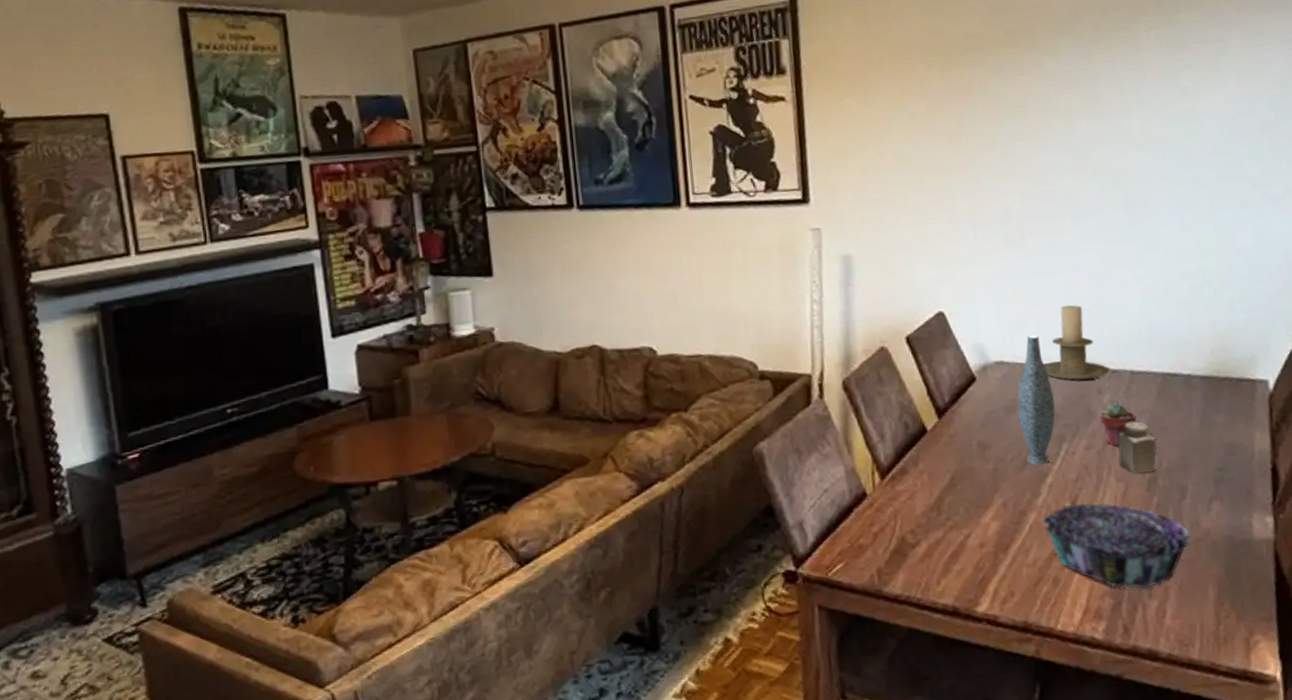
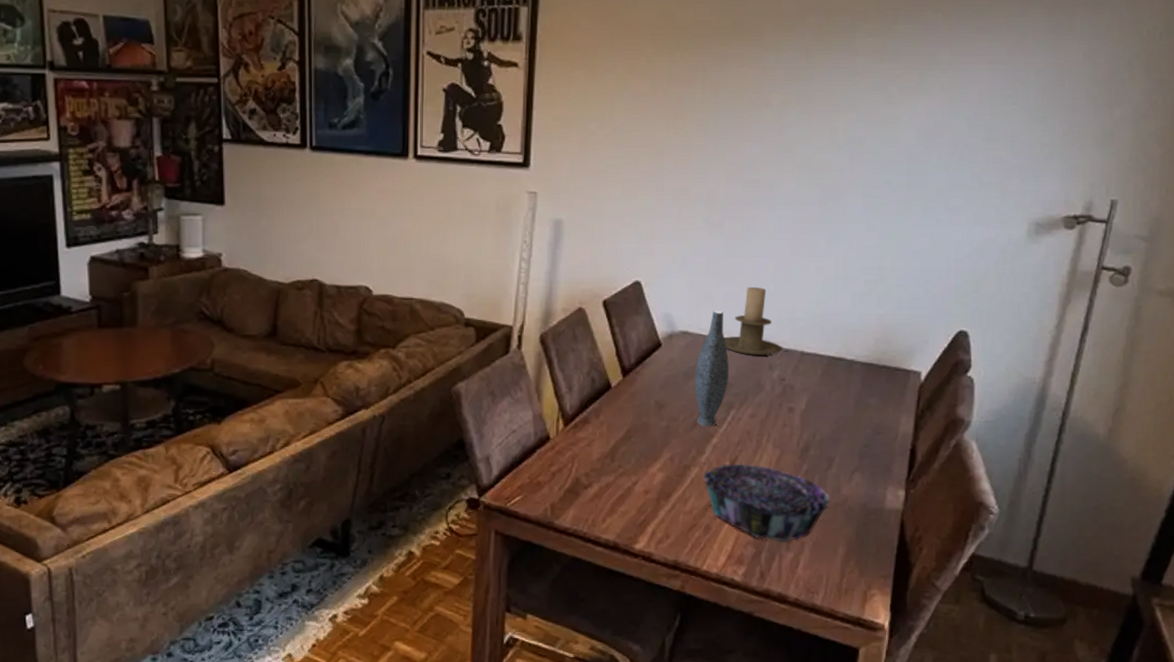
potted succulent: present [1100,402,1137,447] -> none [768,378,800,418]
salt shaker: present [1118,421,1157,475] -> none [778,397,813,444]

